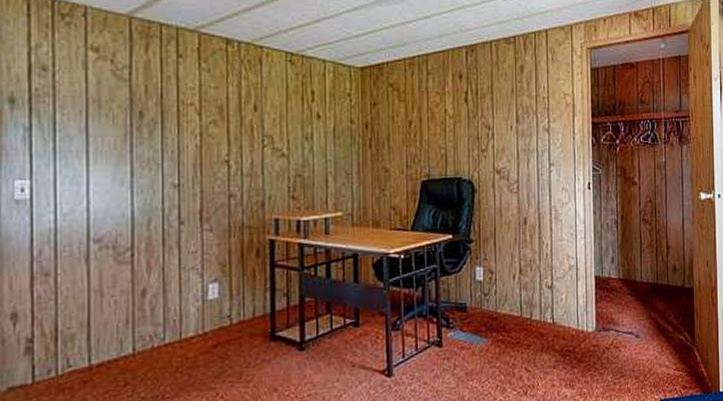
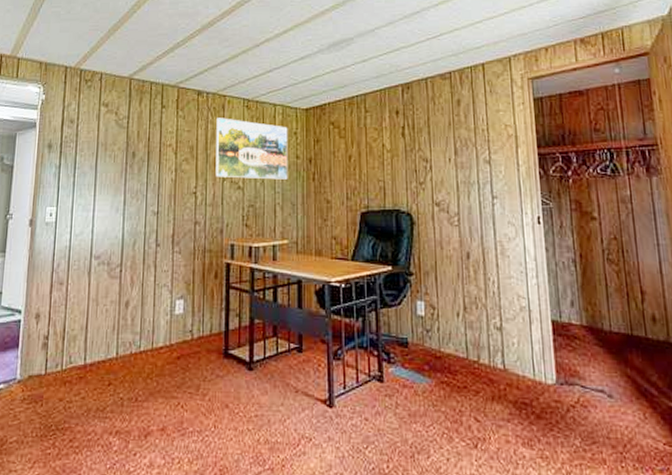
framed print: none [252,73,341,146] -> present [215,118,288,180]

